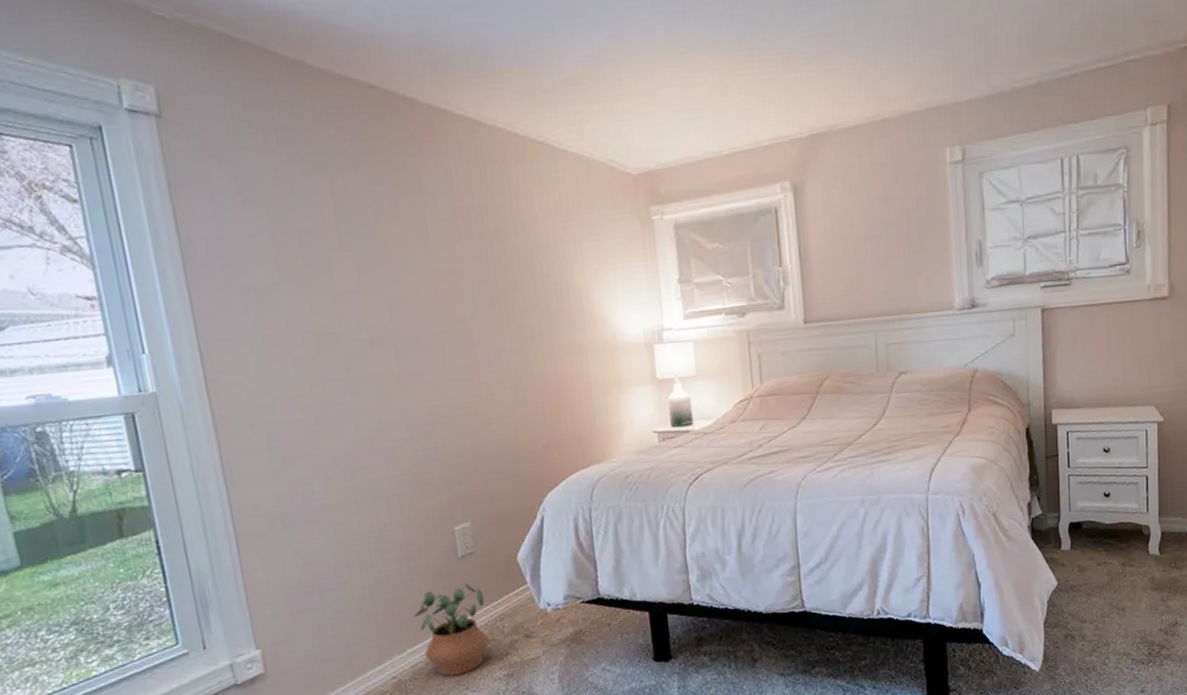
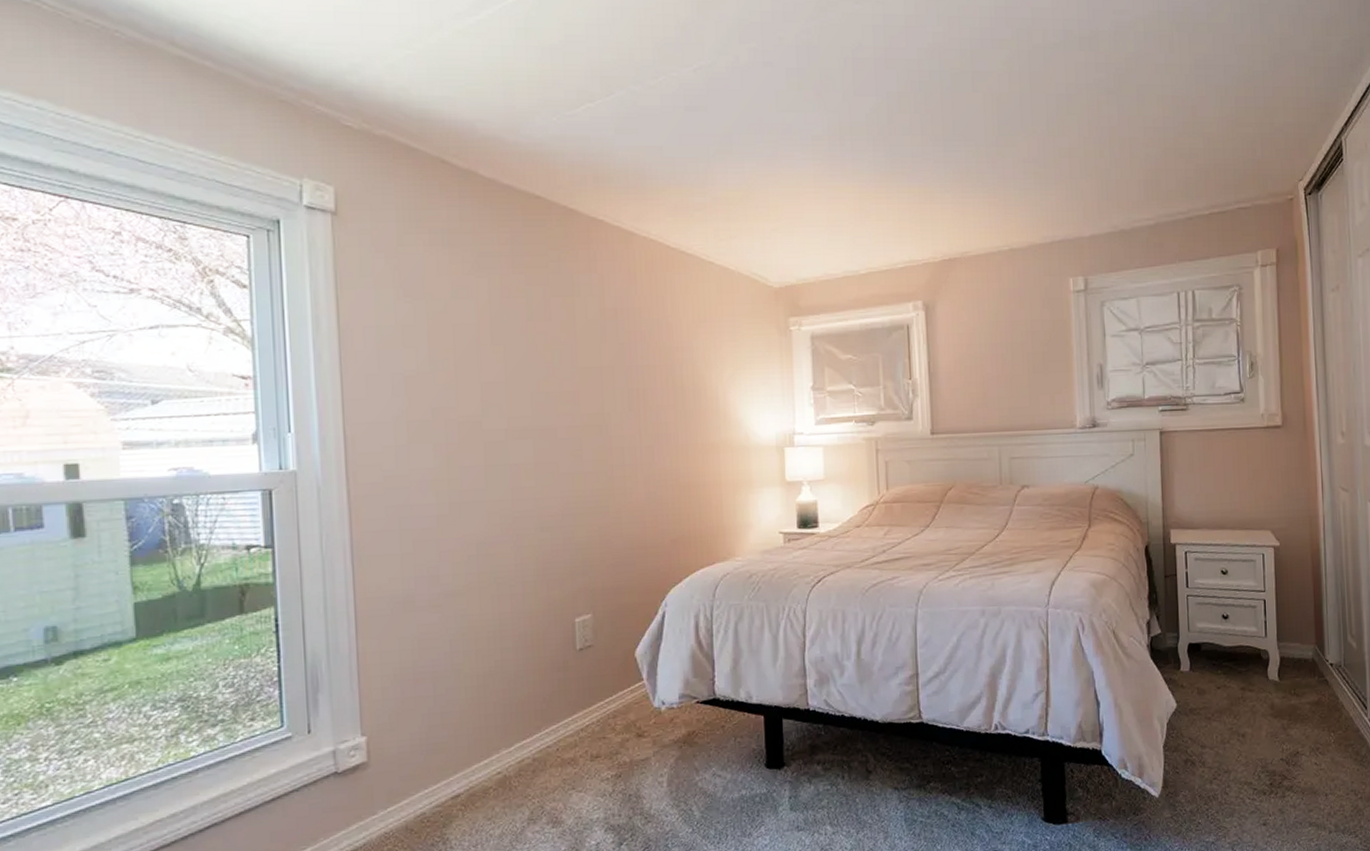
potted plant: present [413,583,489,676] -> none [525,676,600,774]

